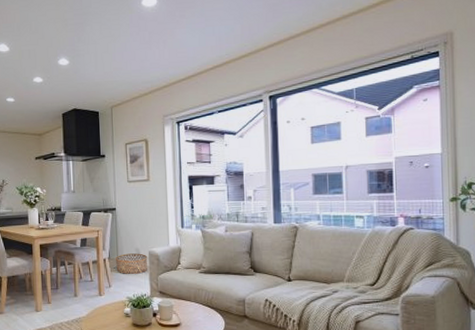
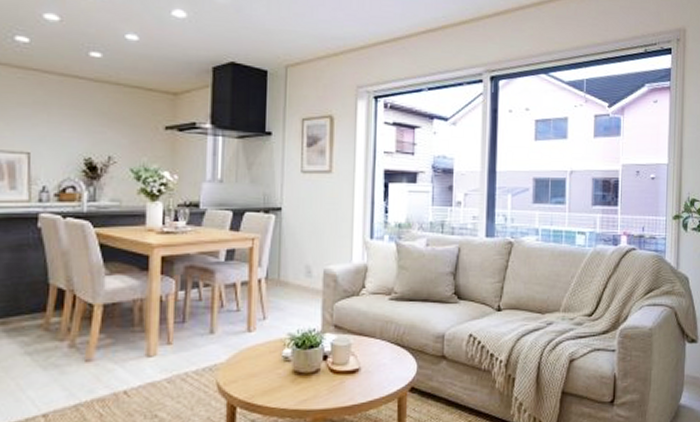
basket: present [115,253,148,274] -> none [274,272,322,301]

